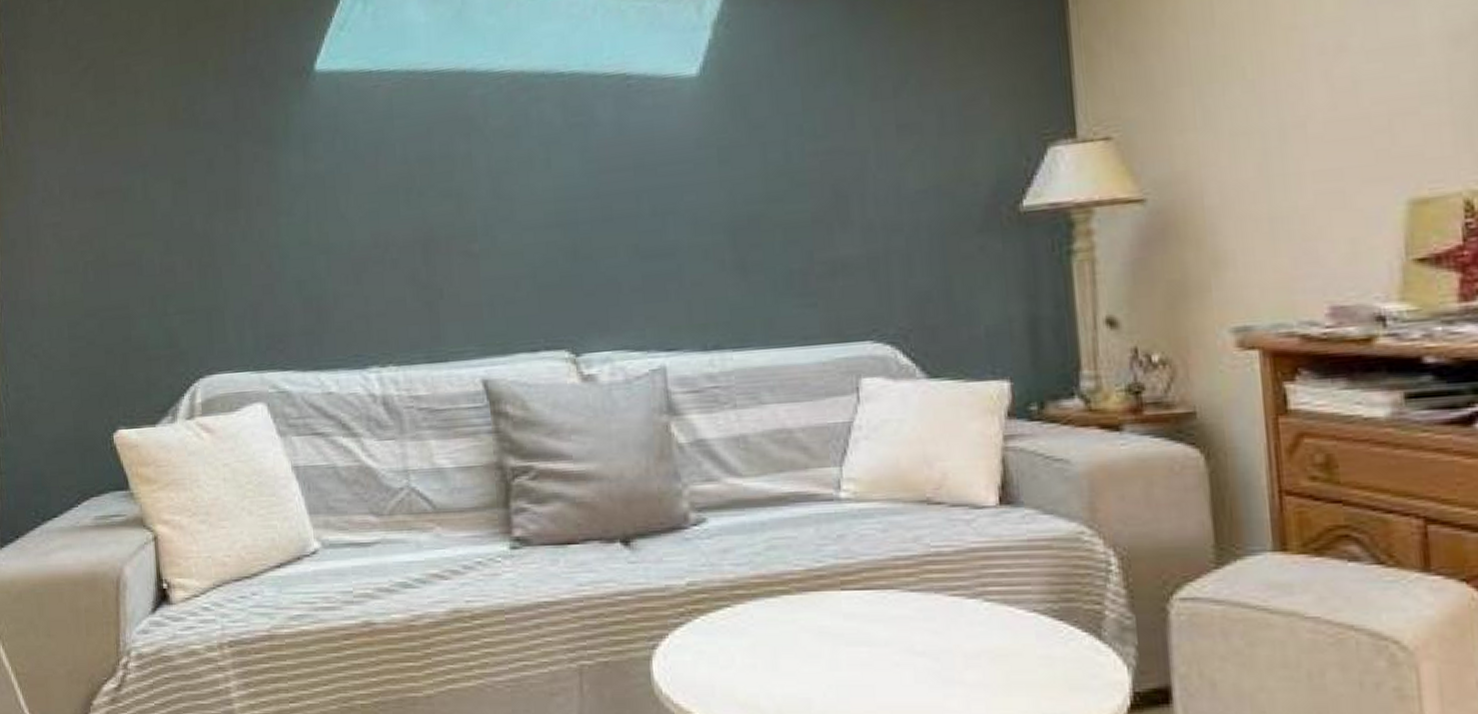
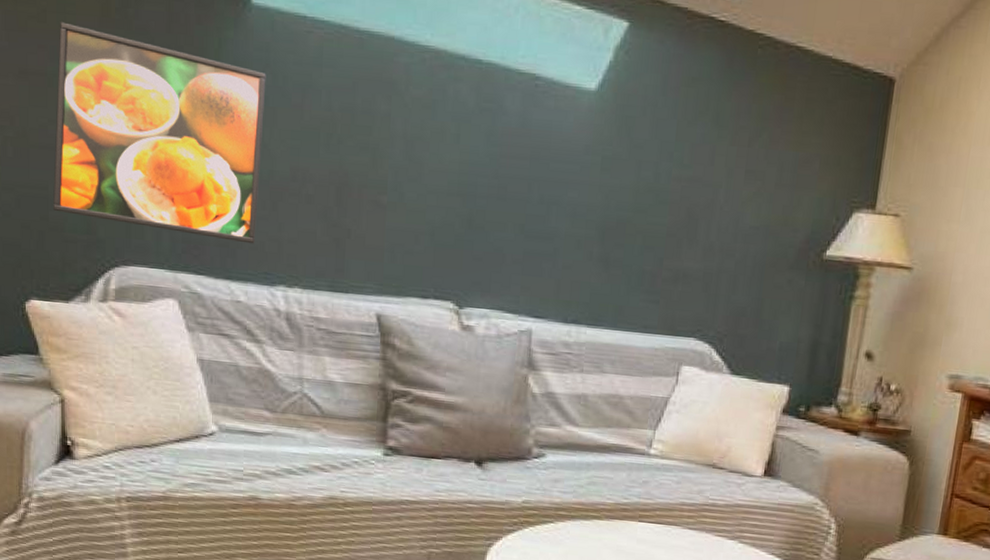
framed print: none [131,134,342,330] -> present [52,22,266,244]

